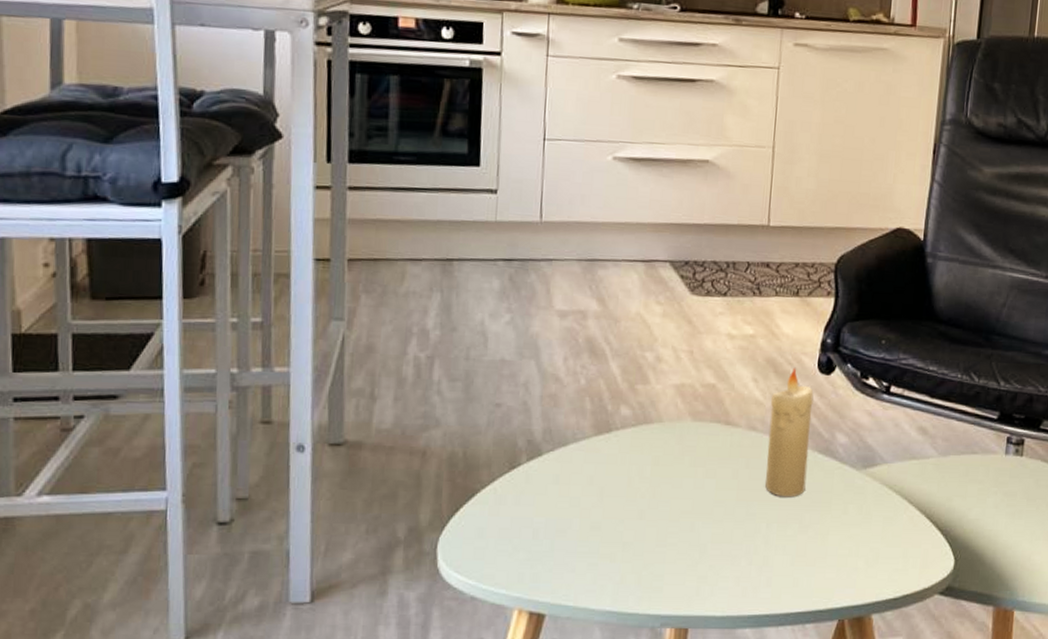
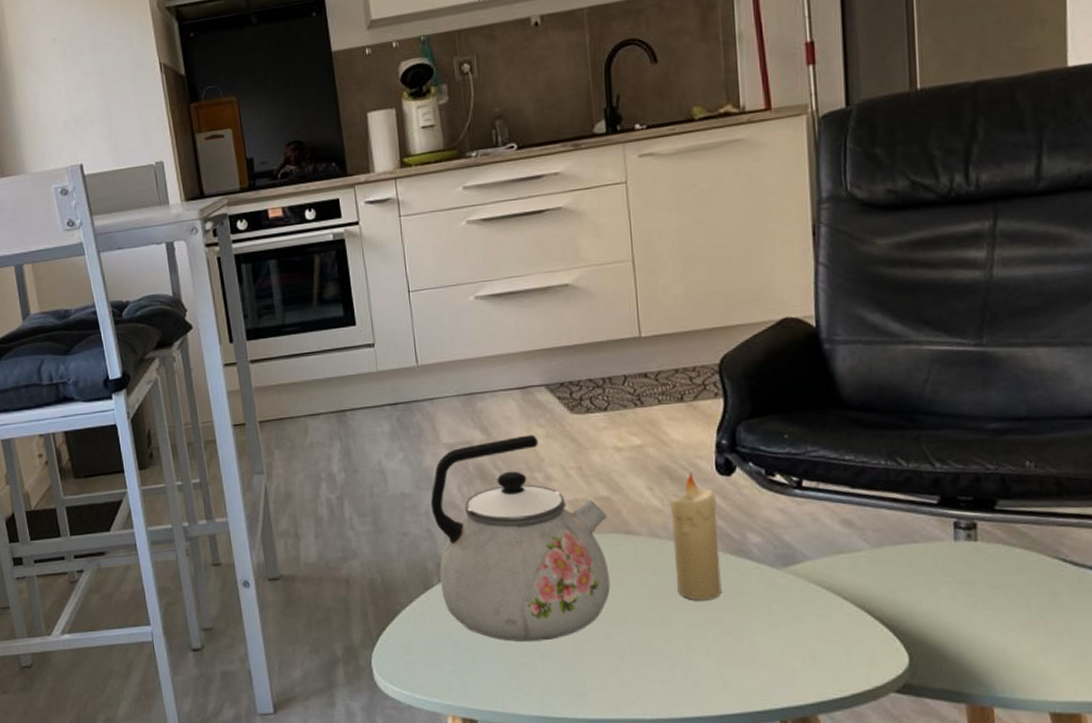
kettle: none [528,311,710,531] -> present [430,434,611,641]

